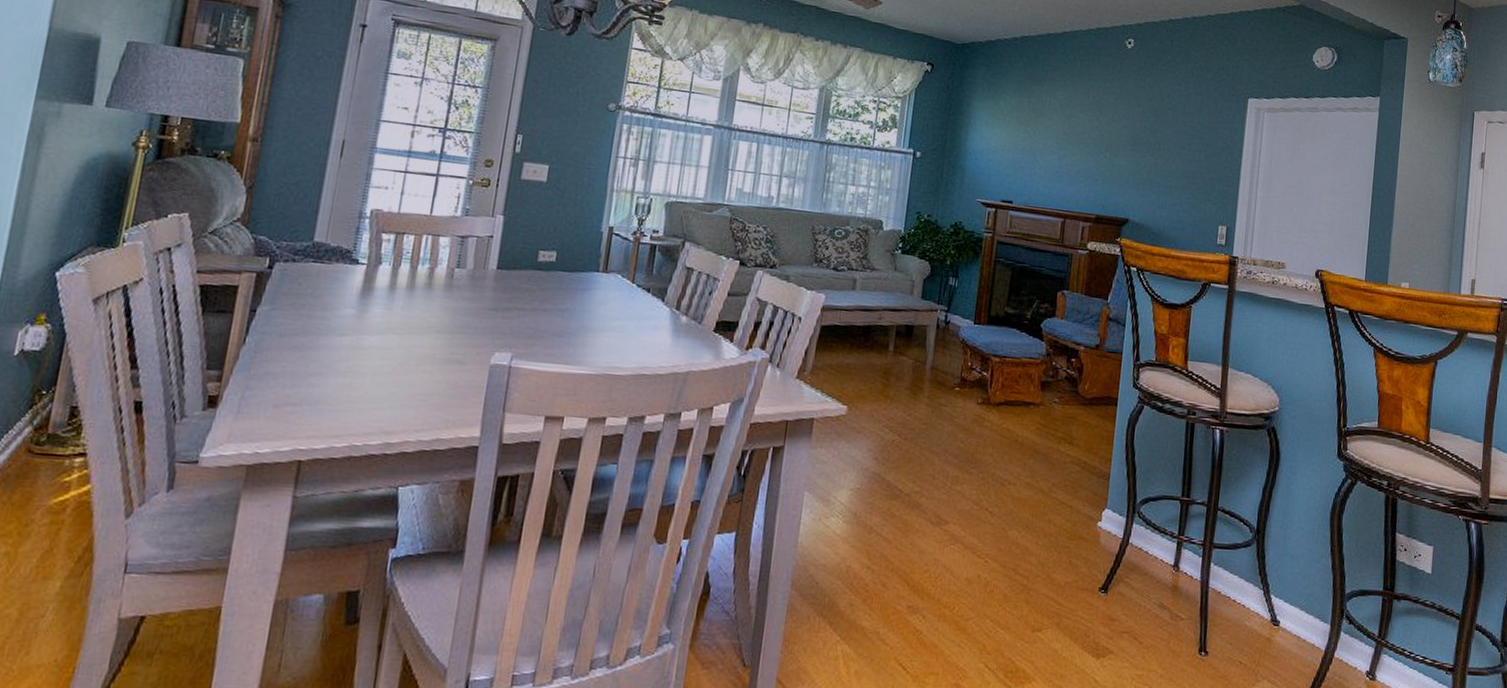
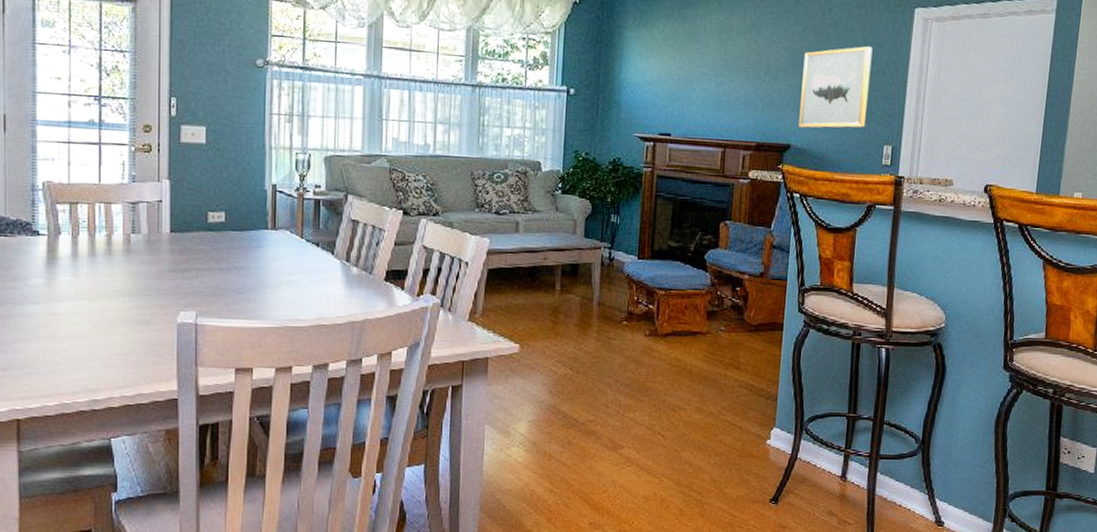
wall art: none [1137,130,1209,207] -> present [798,46,873,129]

